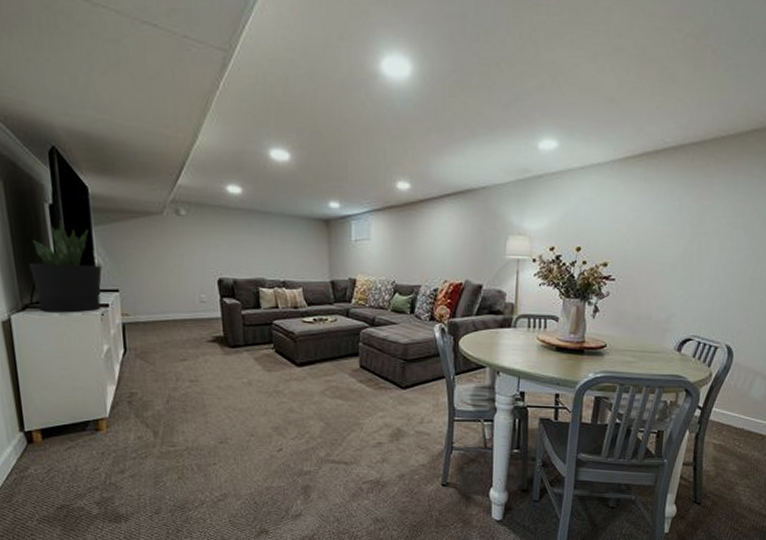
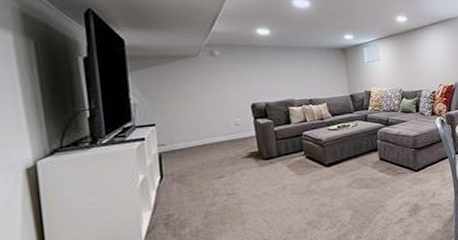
planter: present [29,219,103,313] -> none [60,69,138,154]

